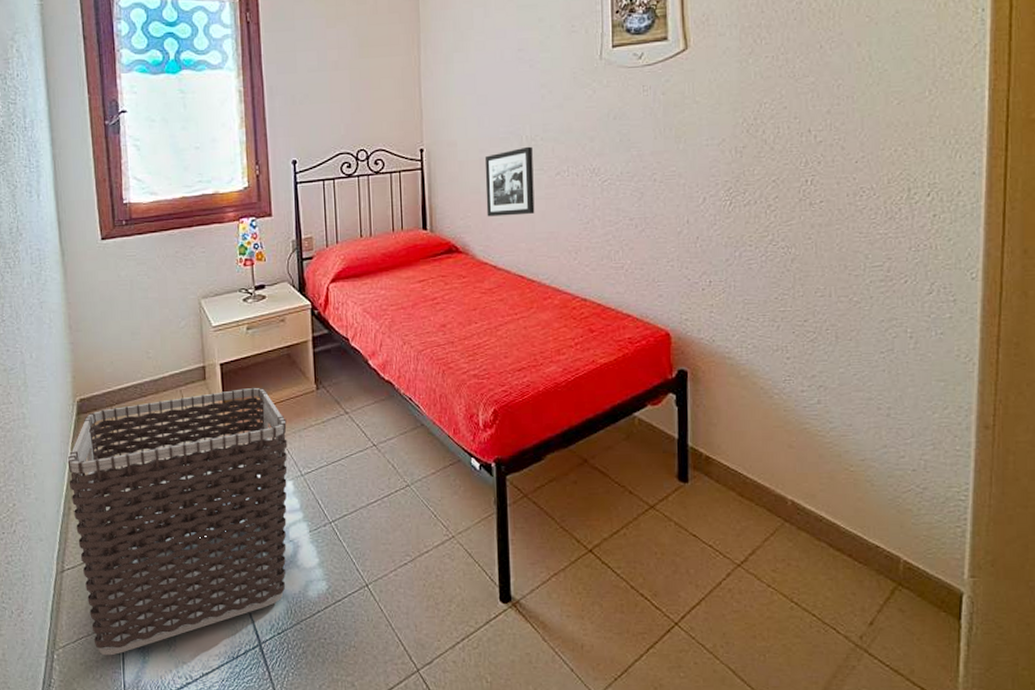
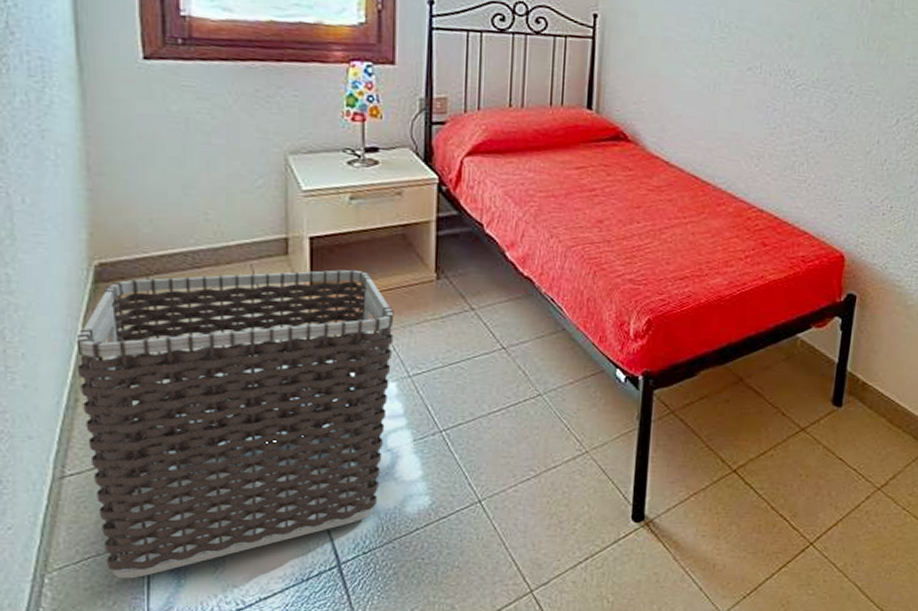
picture frame: present [484,146,535,217] -> none [664,32,725,110]

